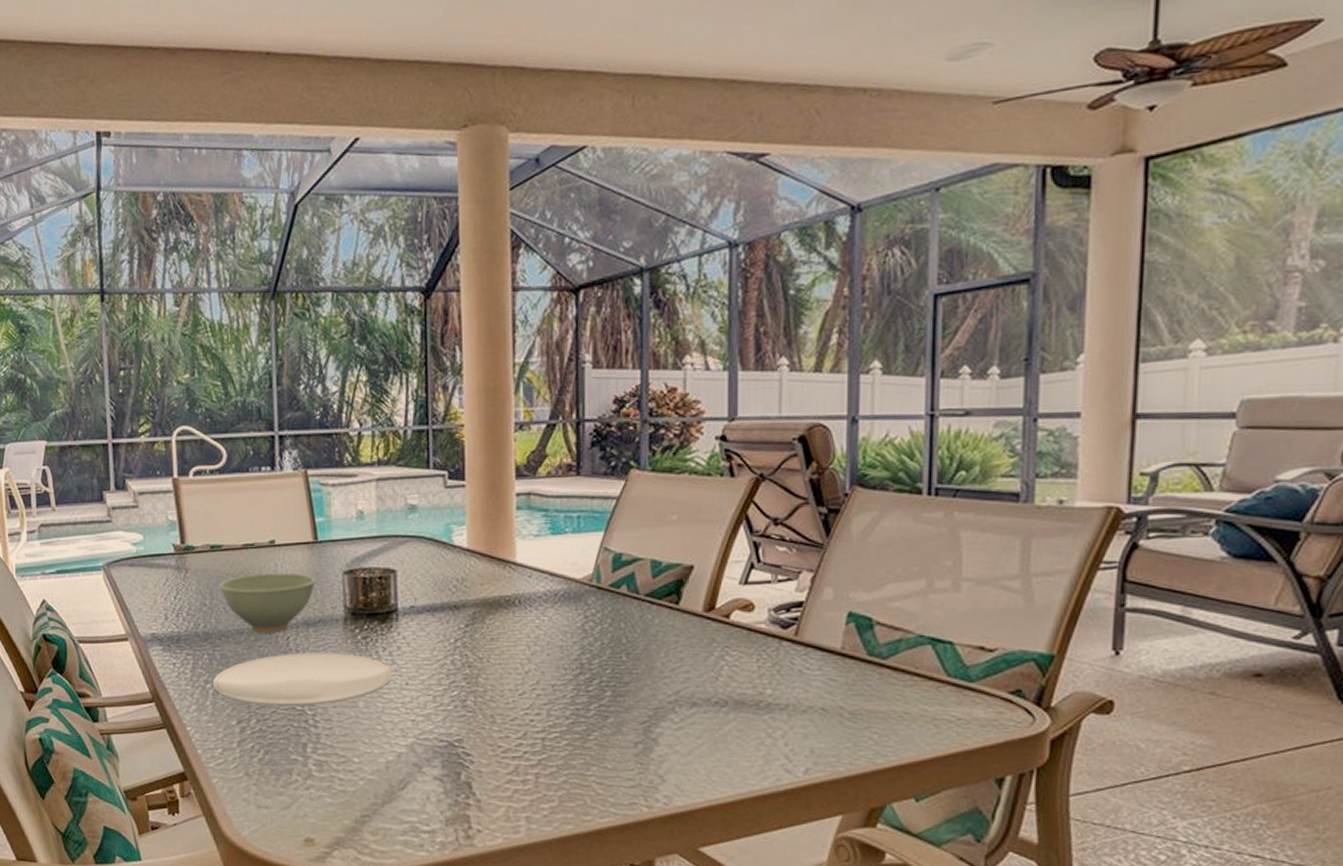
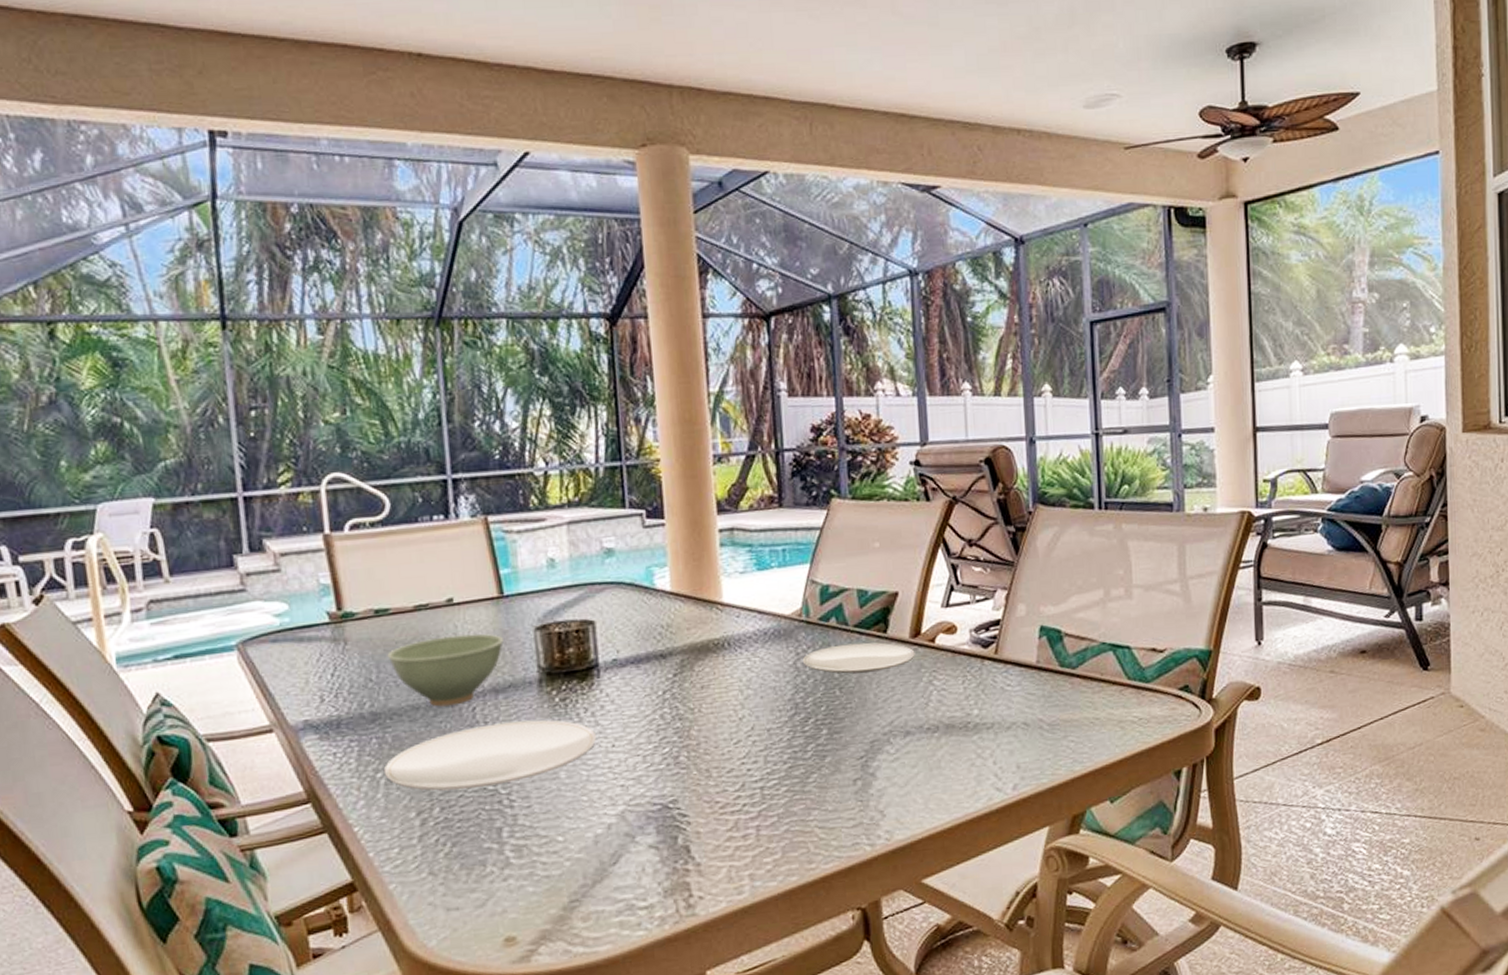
plate: none [590,612,708,641] -> present [802,642,915,674]

